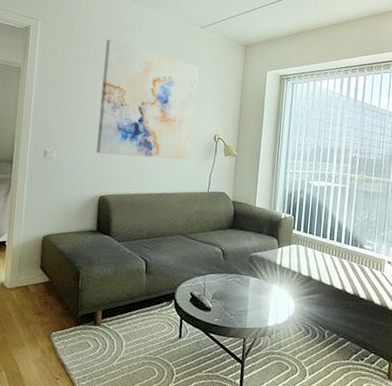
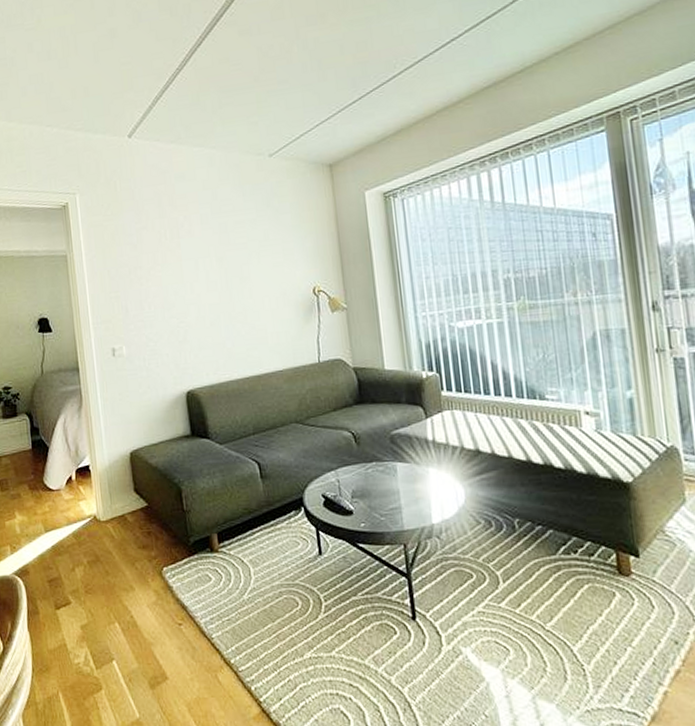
wall art: present [96,39,199,160] -> none [157,196,288,340]

